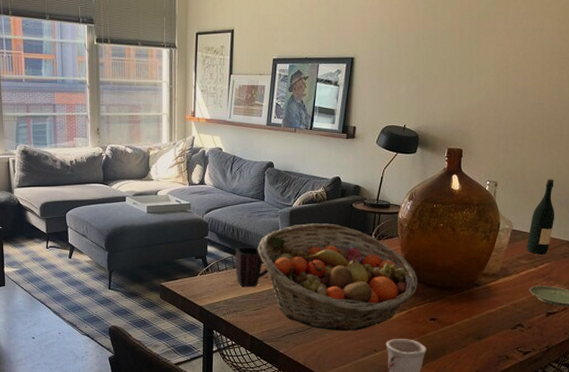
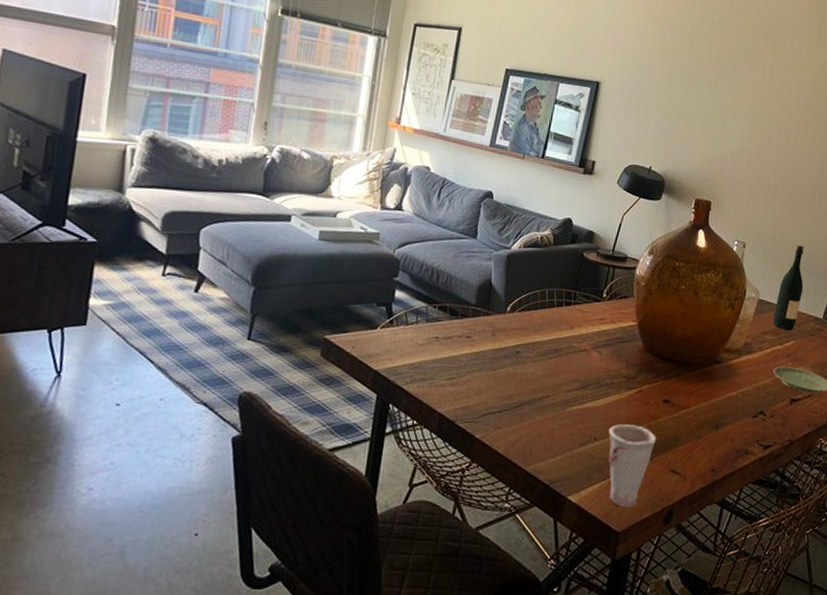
mug: present [235,247,268,287] -> none [429,294,472,349]
fruit basket: present [257,223,417,332] -> none [461,272,652,413]

